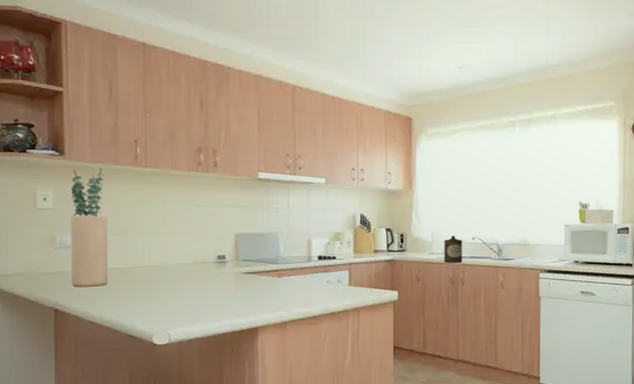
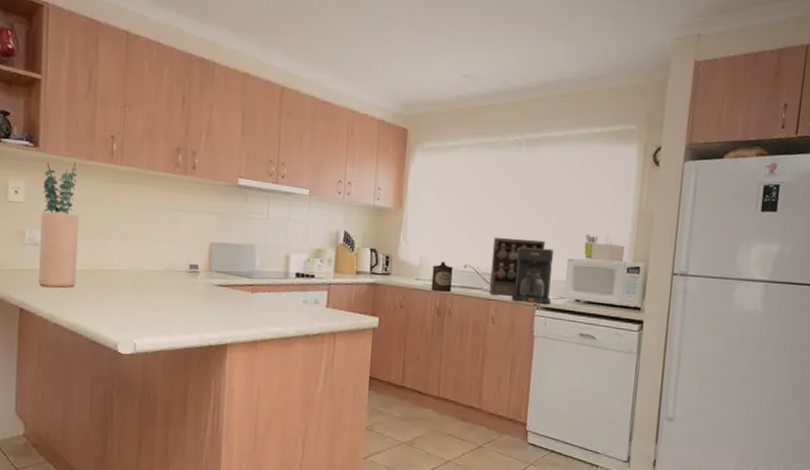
spice rack: none [496,210,543,263] -> present [489,237,545,297]
coffee maker: none [517,216,553,268] -> present [511,246,554,305]

